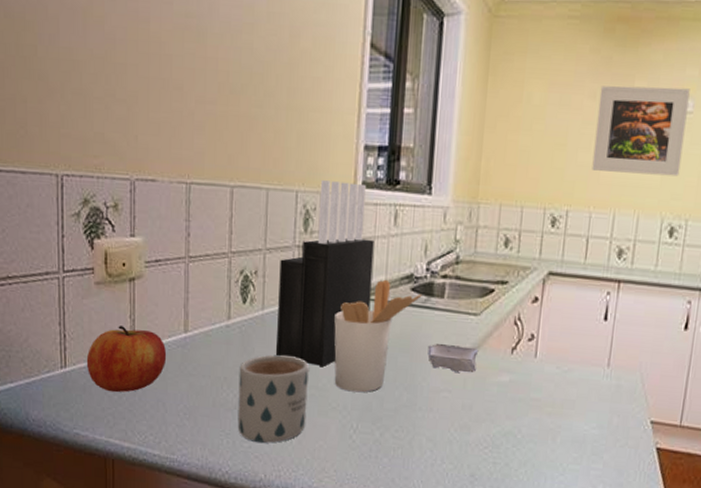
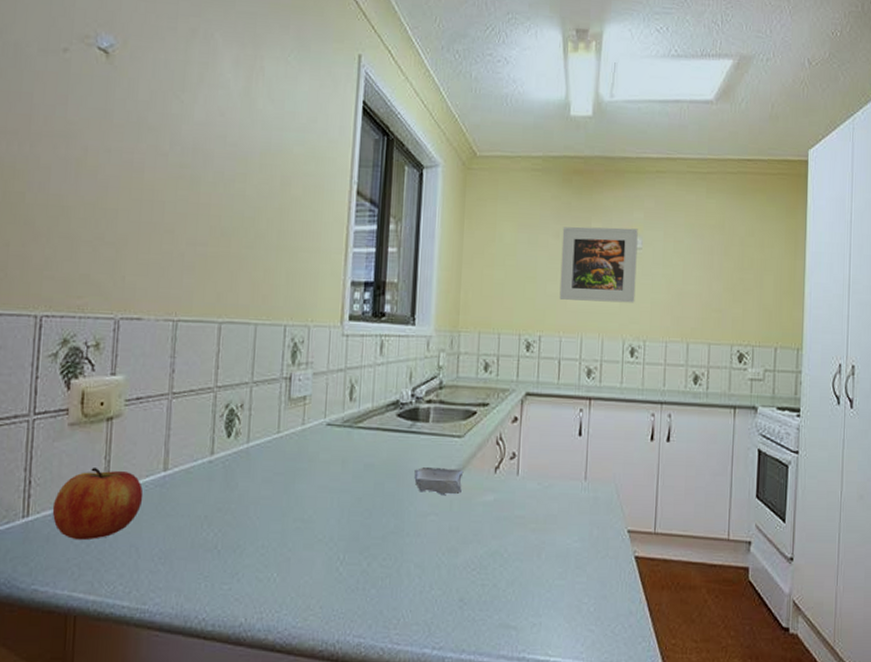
mug: present [237,355,309,443] -> none [217,489,295,583]
knife block: present [276,180,374,367] -> none [261,314,361,499]
utensil holder: present [334,279,422,393] -> none [320,407,408,522]

